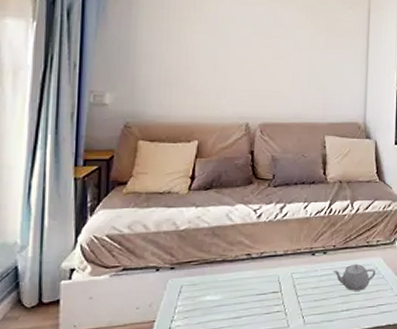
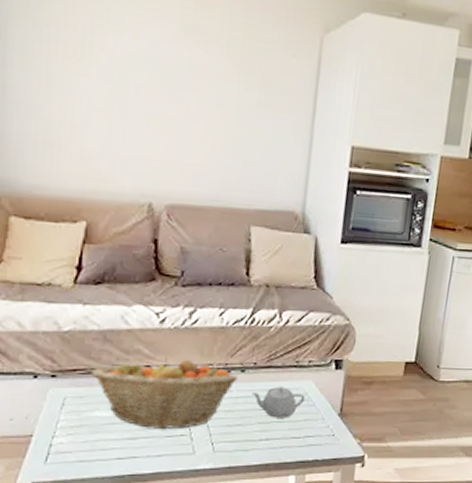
fruit basket: none [202,245,322,308] -> present [90,356,239,430]

